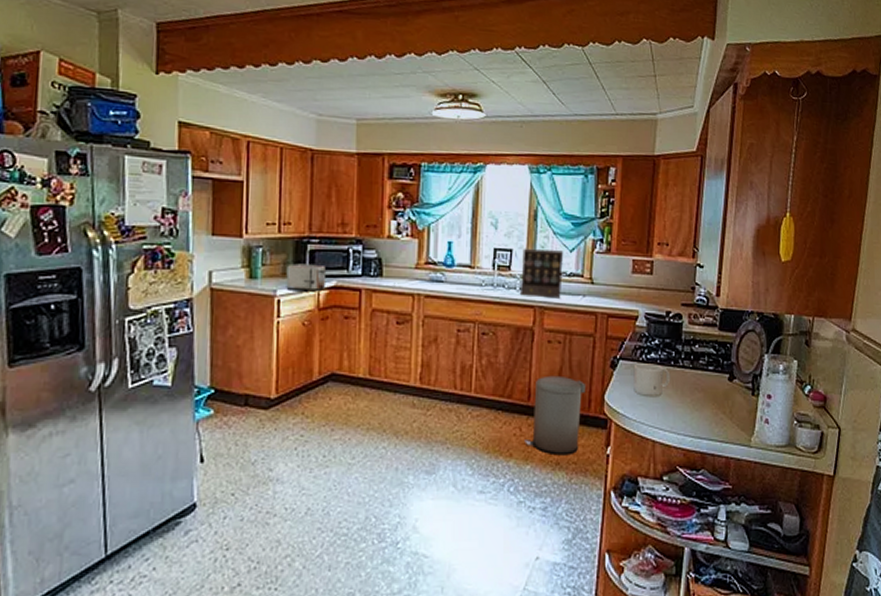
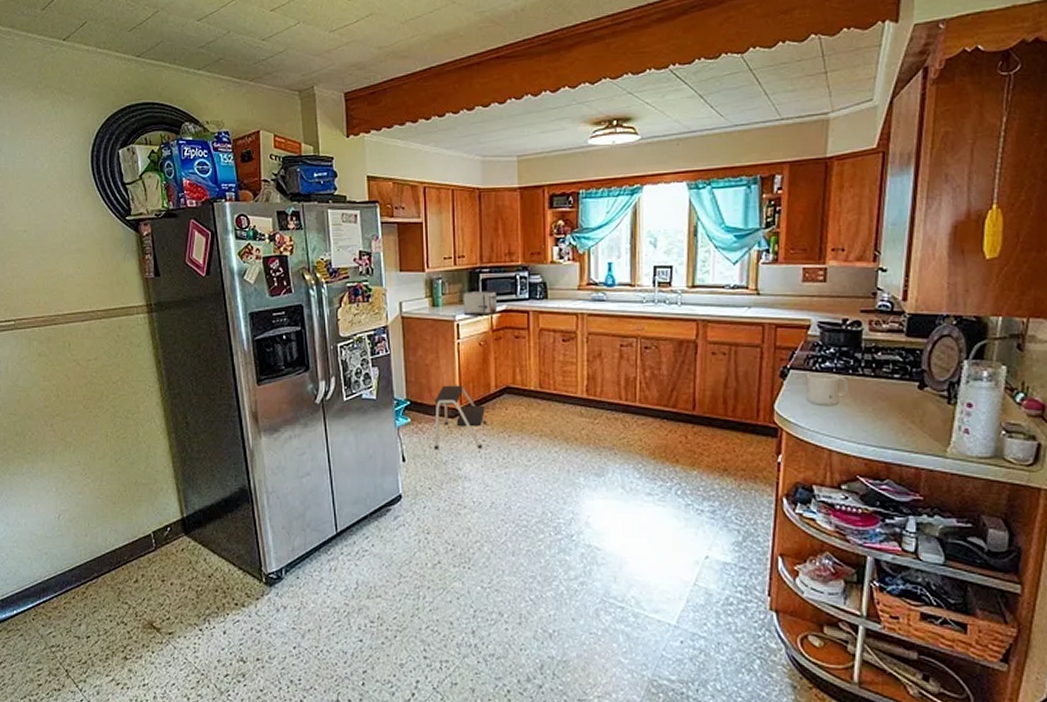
step stool: none [240,370,307,446] -> present [433,385,487,449]
spice rack: present [521,248,564,298] -> none [682,263,727,311]
pedal bin: present [524,375,585,456] -> none [691,386,753,462]

